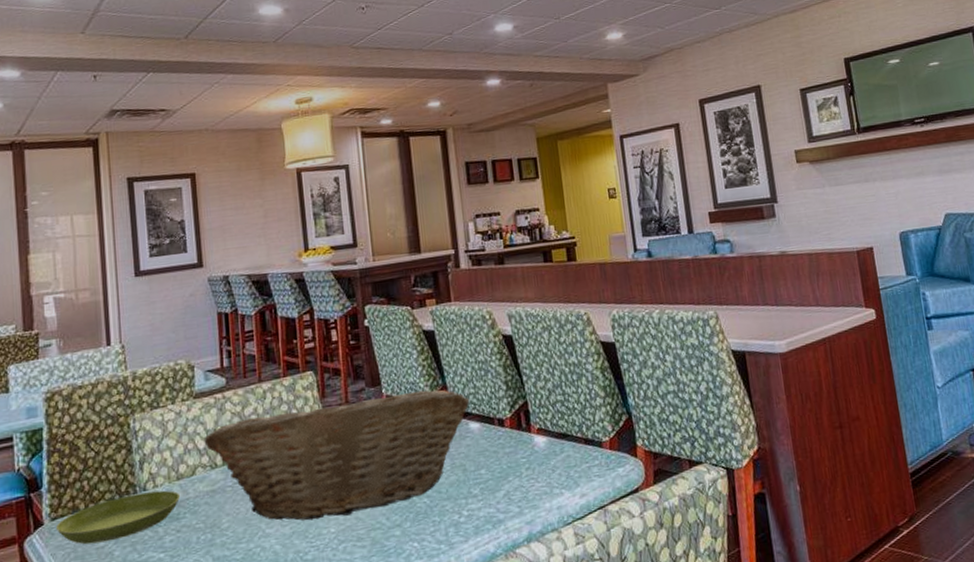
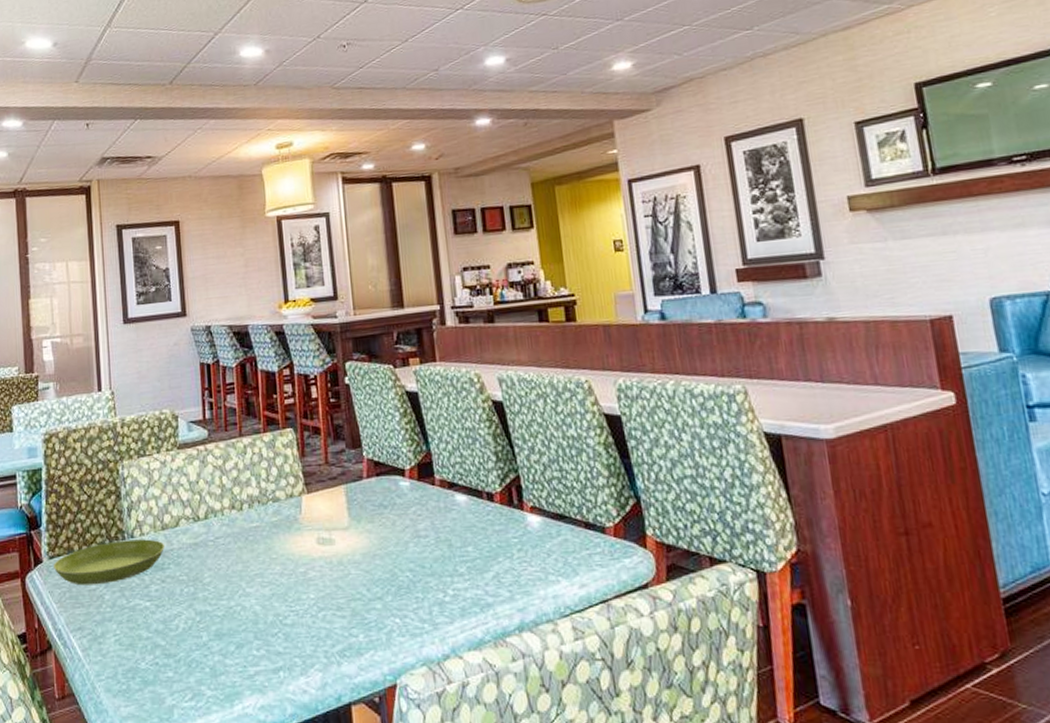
fruit basket: present [204,390,469,521] -> none [187,455,455,584]

